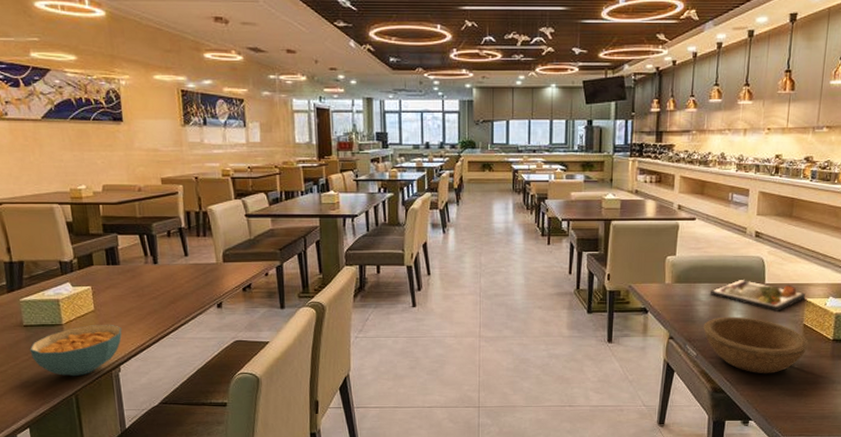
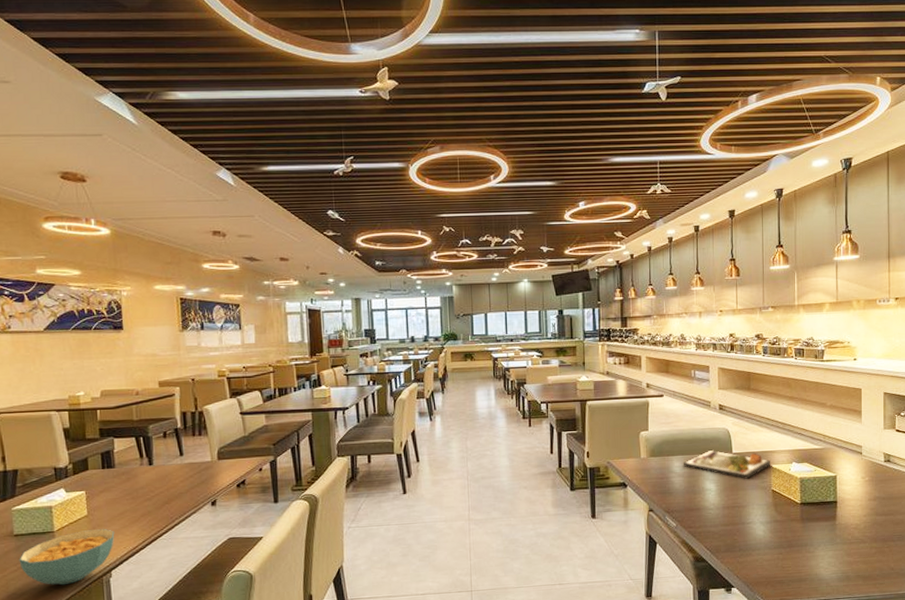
bowl: present [703,316,809,374] -> none [680,486,779,541]

